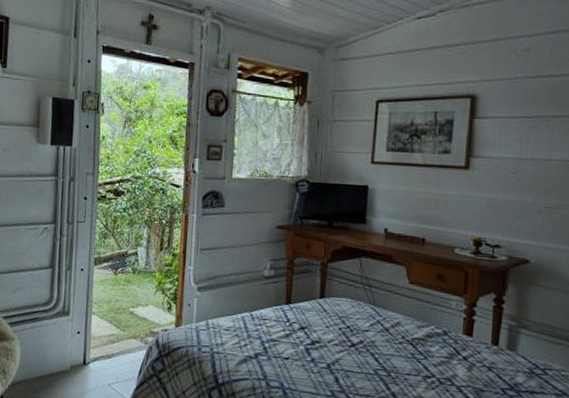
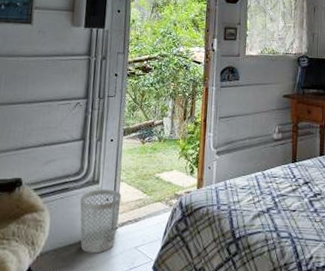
wastebasket: none [50,321,93,388] -> present [80,189,122,253]

